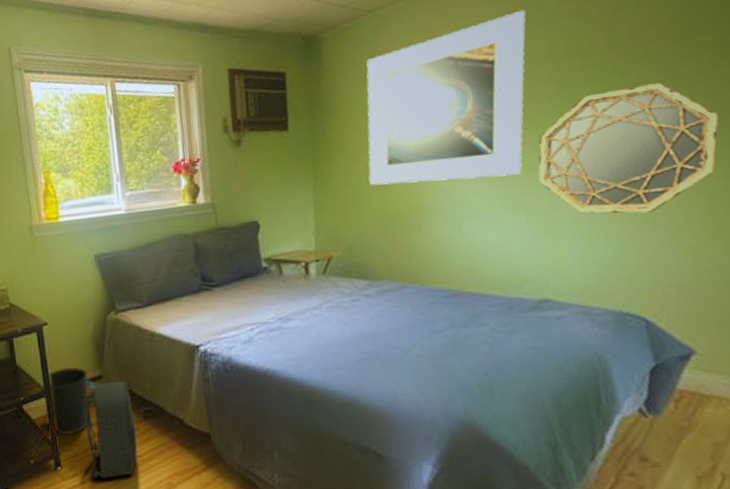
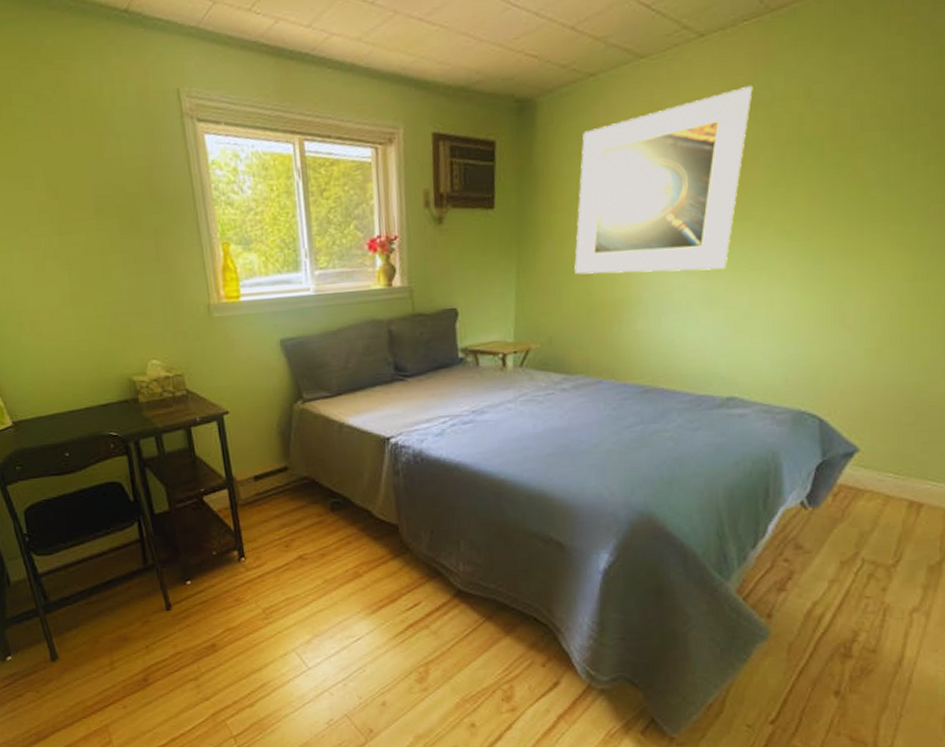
wastebasket: present [41,367,88,436] -> none [223,458,273,527]
backpack: present [85,380,139,479] -> none [269,472,325,570]
home mirror: present [538,82,720,214] -> none [741,177,922,314]

